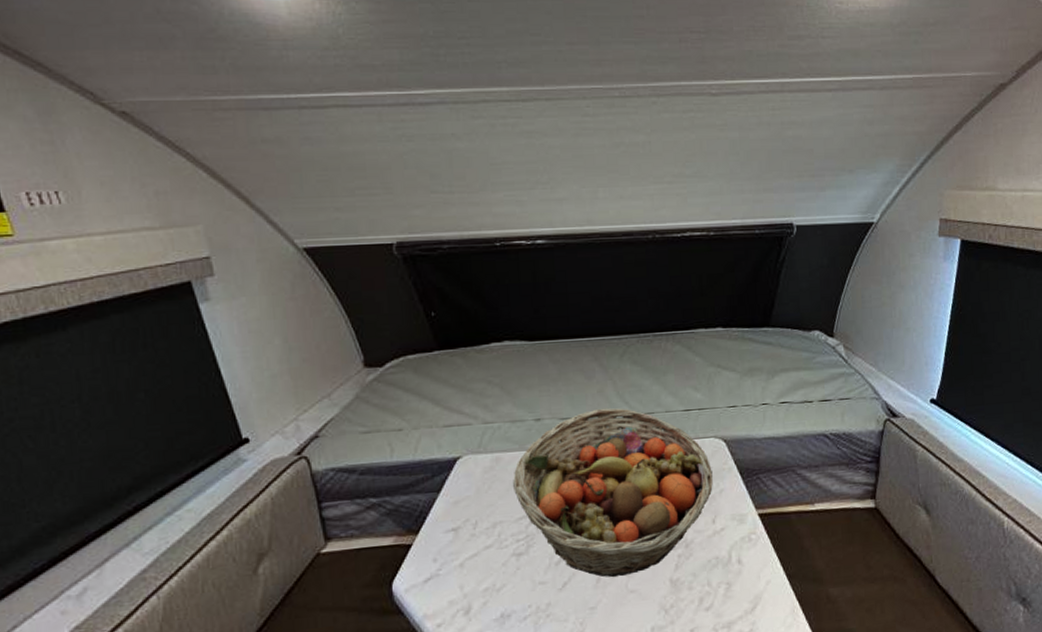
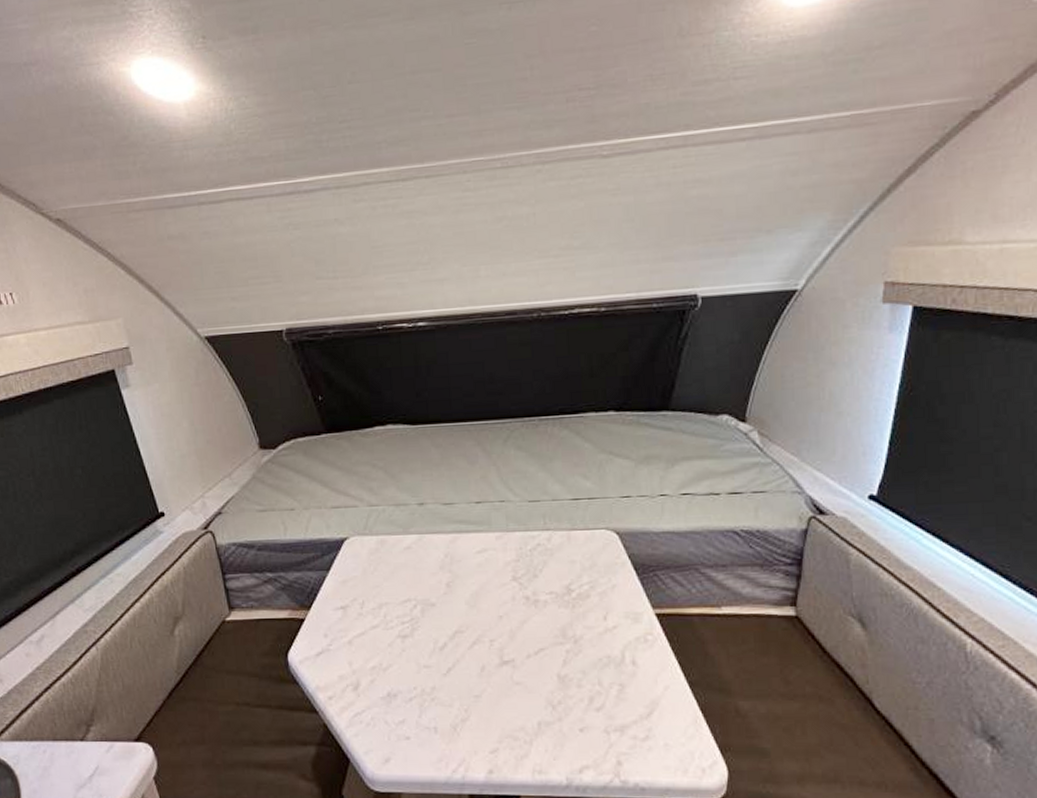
fruit basket: present [513,407,713,578] -> none [397,494,604,668]

